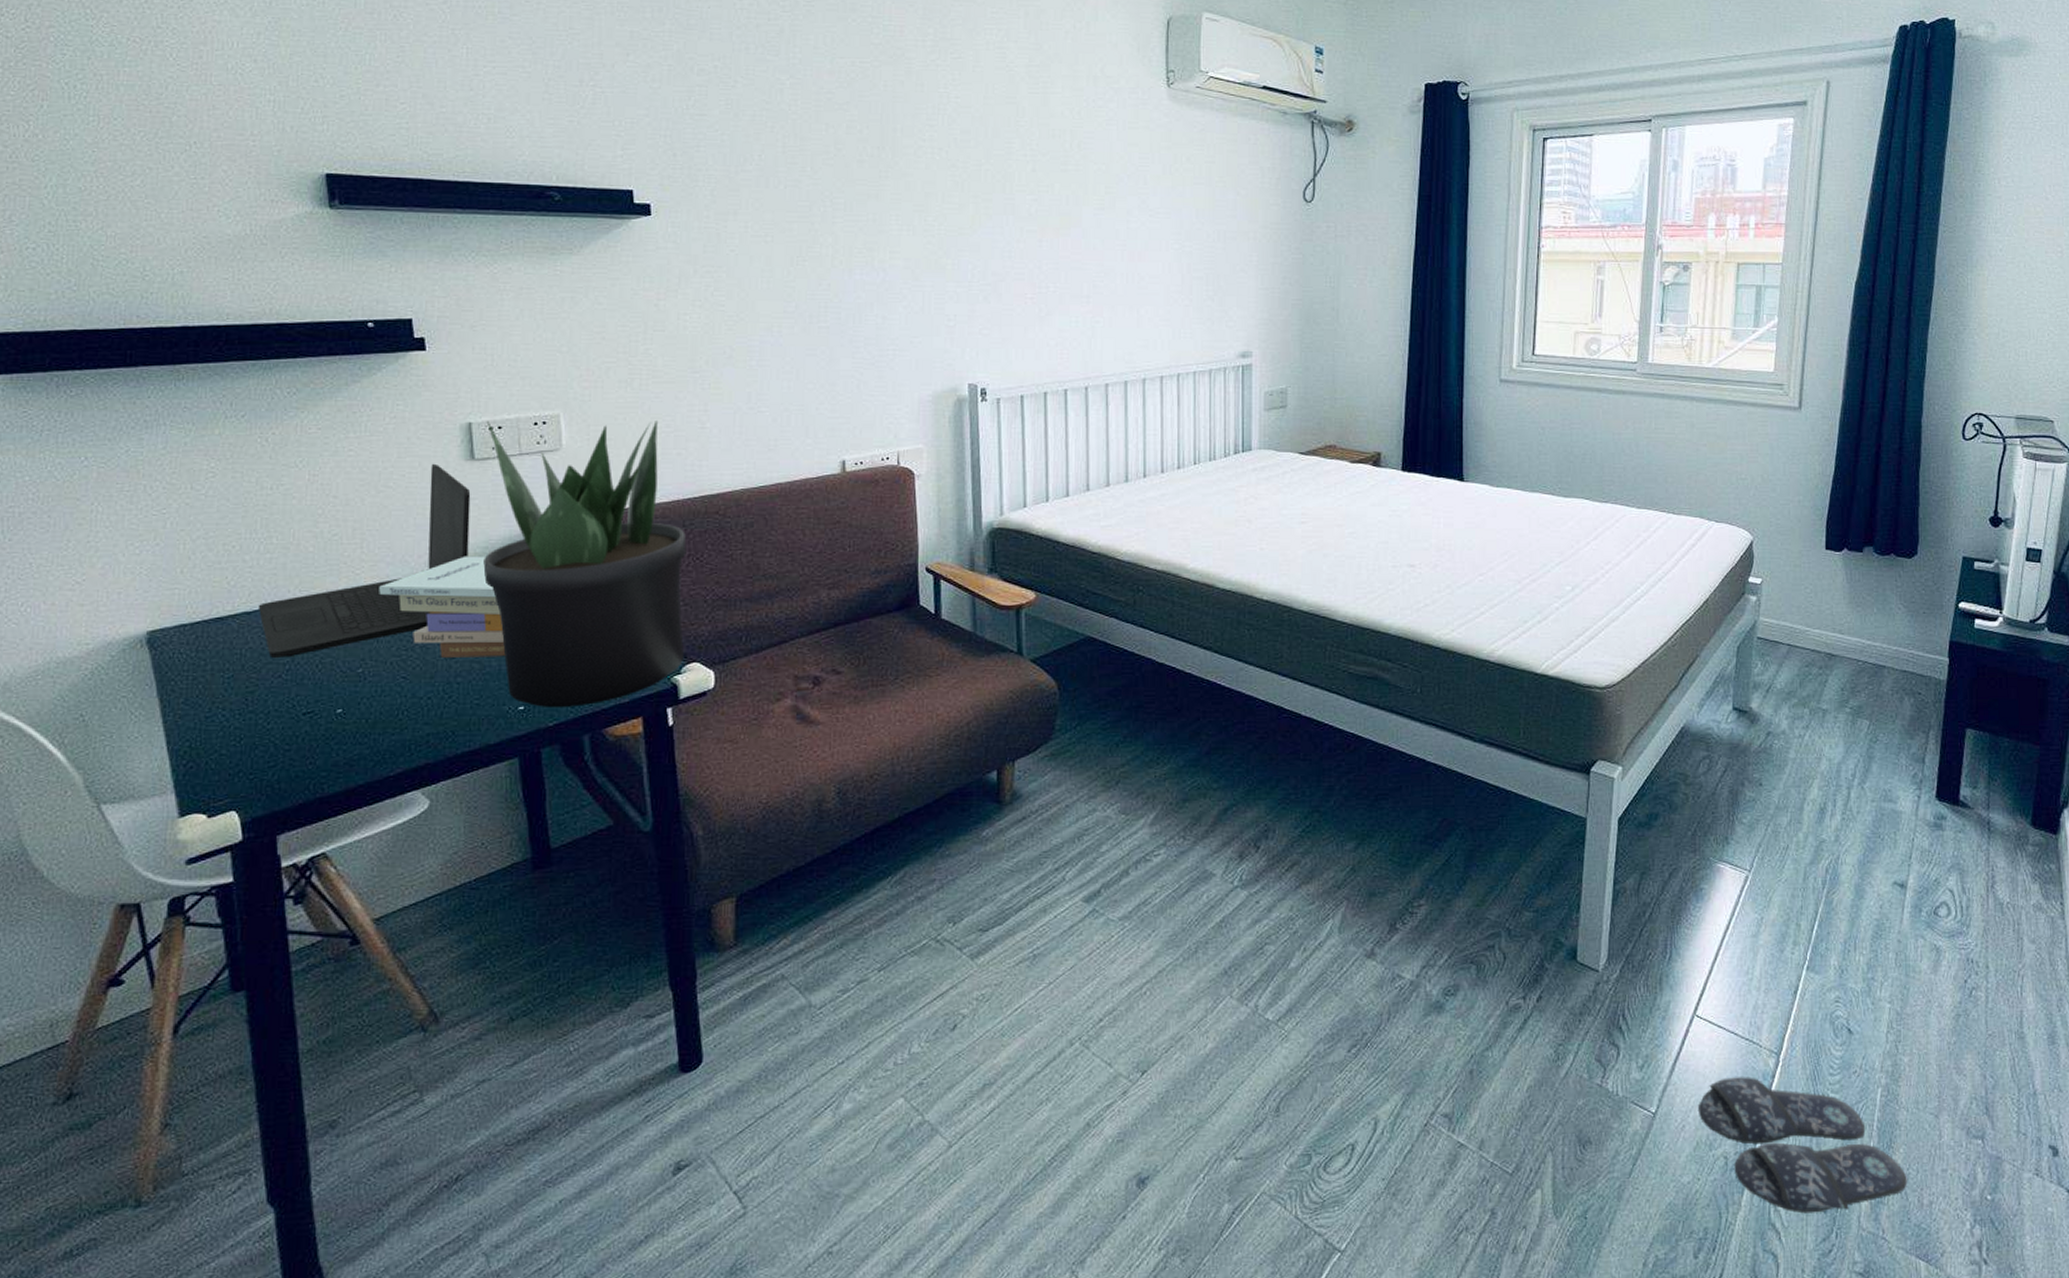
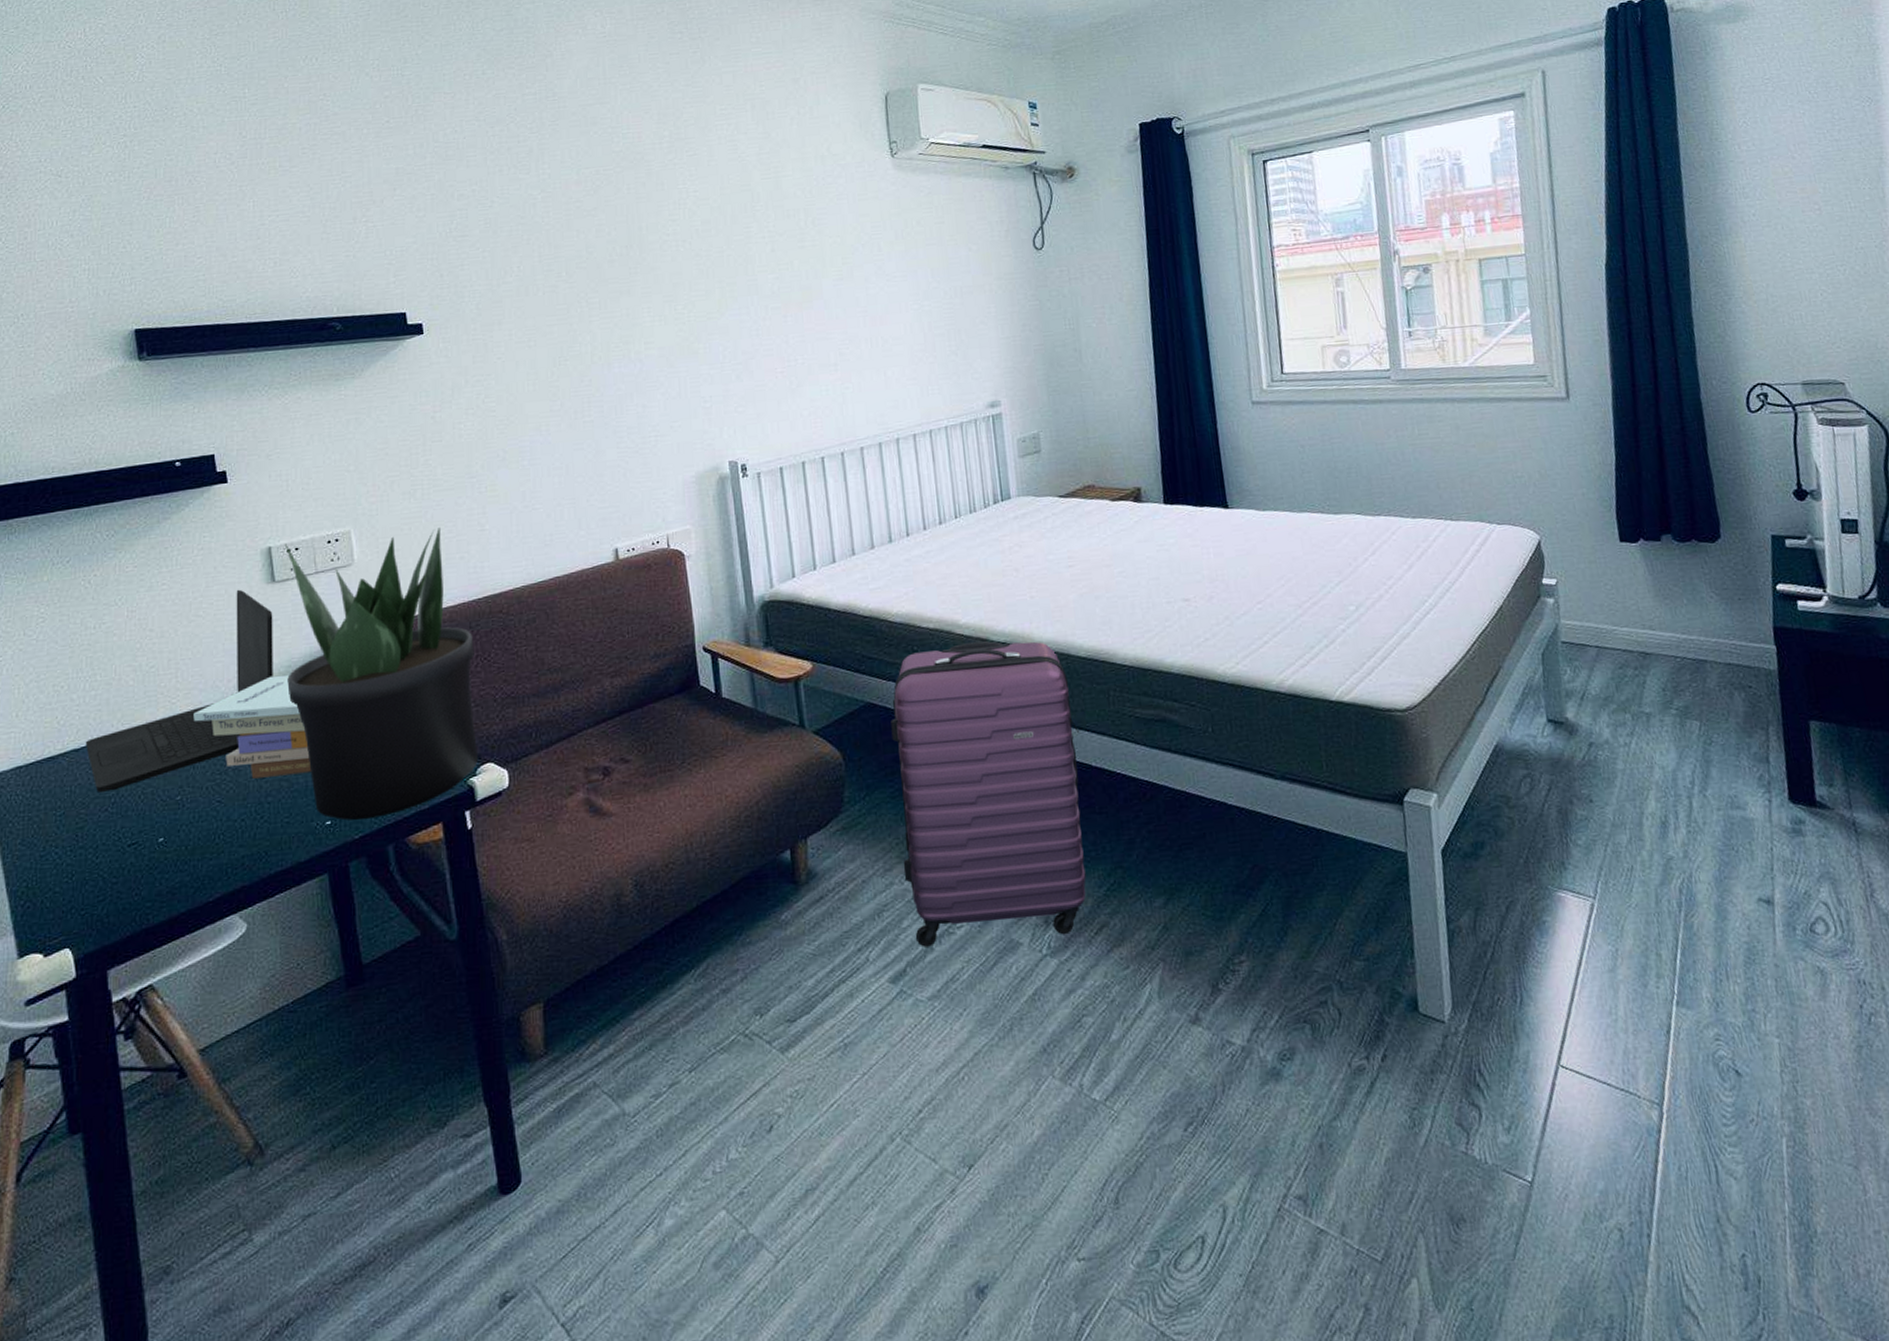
suitcase: none [1107,588,1294,871] -> present [891,641,1086,947]
slippers: present [1699,1077,1907,1214] -> none [1579,1133,1837,1292]

